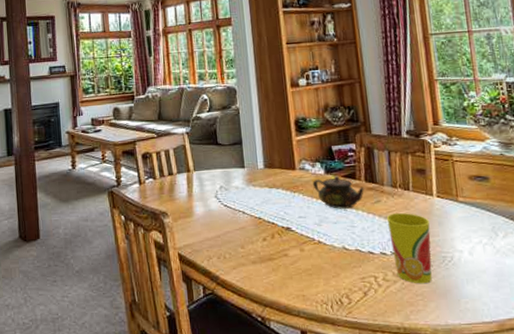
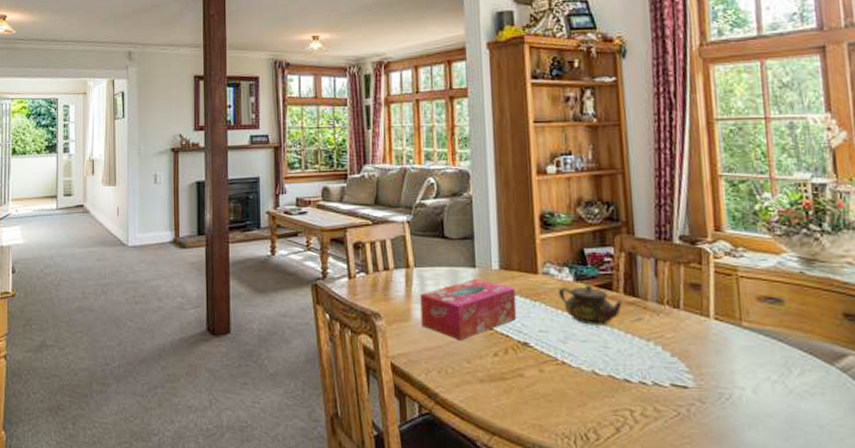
tissue box: none [200,177,281,230] -> present [420,278,517,341]
cup: present [386,213,432,284] -> none [649,335,704,424]

